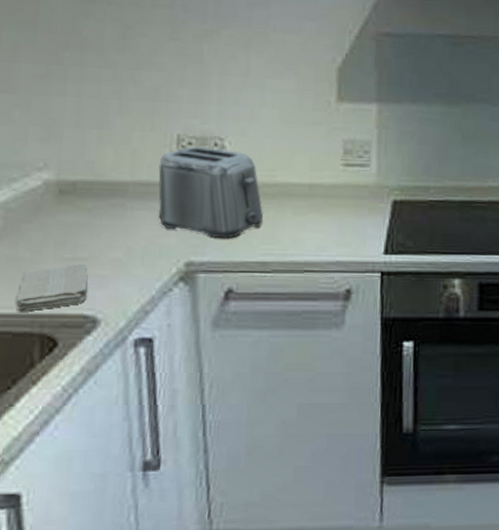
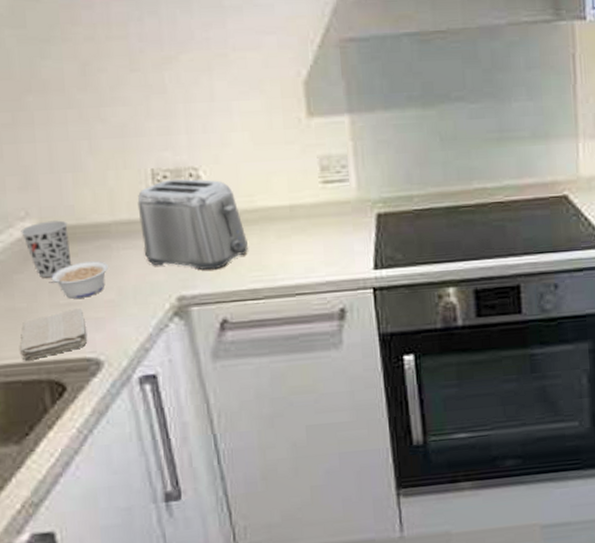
cup: none [36,174,85,231] -> present [21,220,72,278]
legume: none [57,218,120,254] -> present [49,261,108,299]

